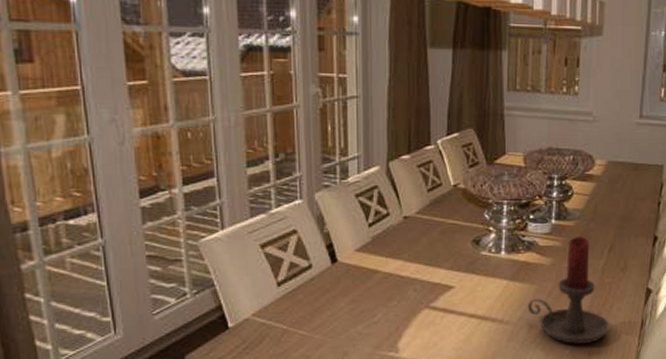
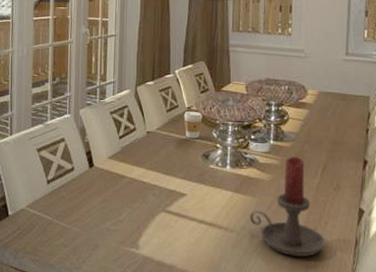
coffee cup: none [449,190,472,222] -> present [184,112,202,139]

